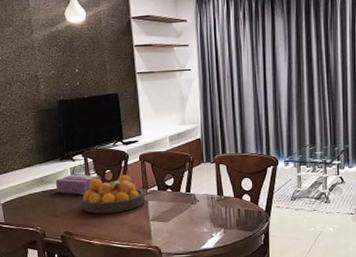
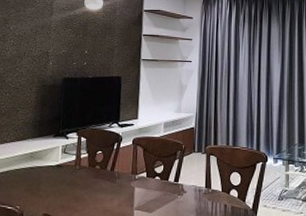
tissue box: present [55,174,101,195] -> none [44,152,92,175]
fruit bowl: present [82,174,145,214] -> none [68,157,132,198]

